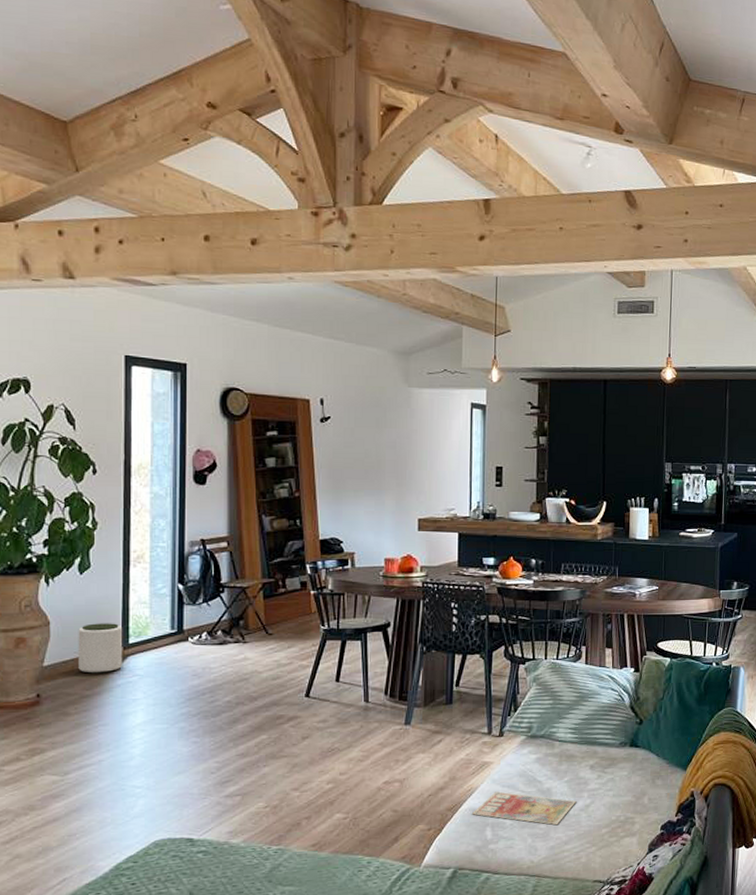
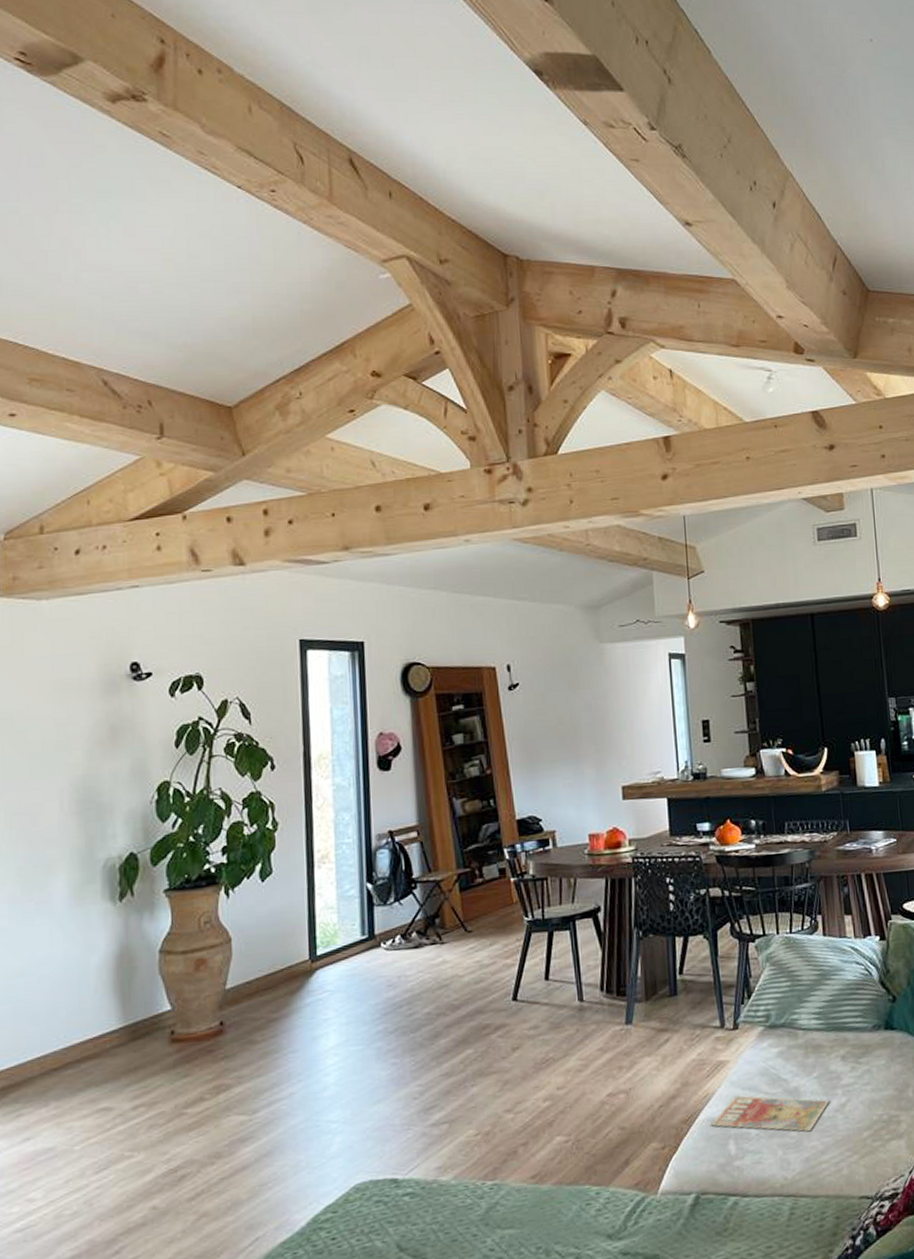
plant pot: present [78,623,123,674] -> none [262,933,311,994]

